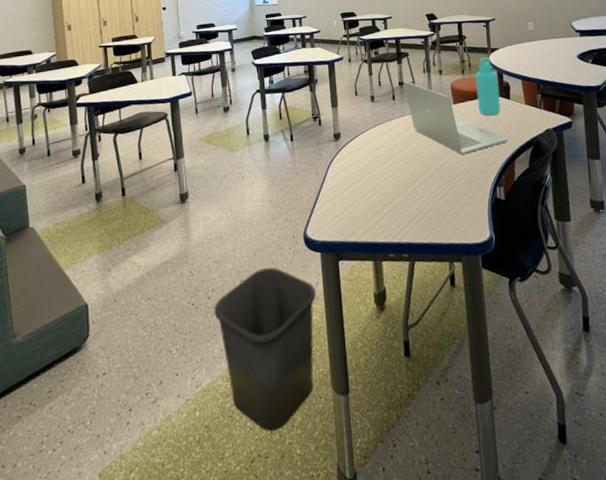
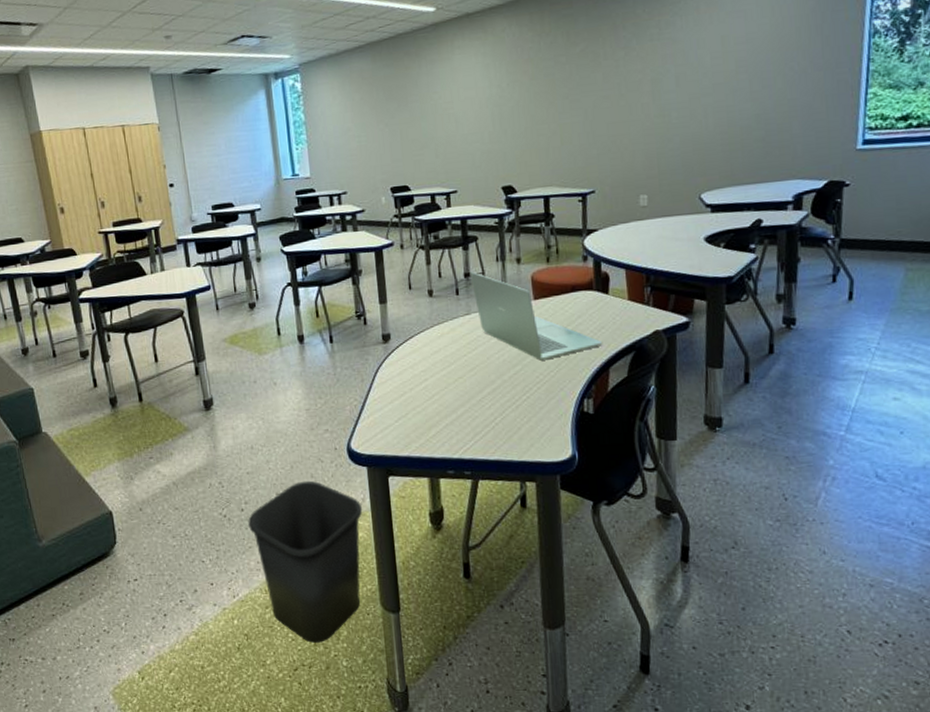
water bottle: present [475,57,501,116] -> none [564,241,596,315]

